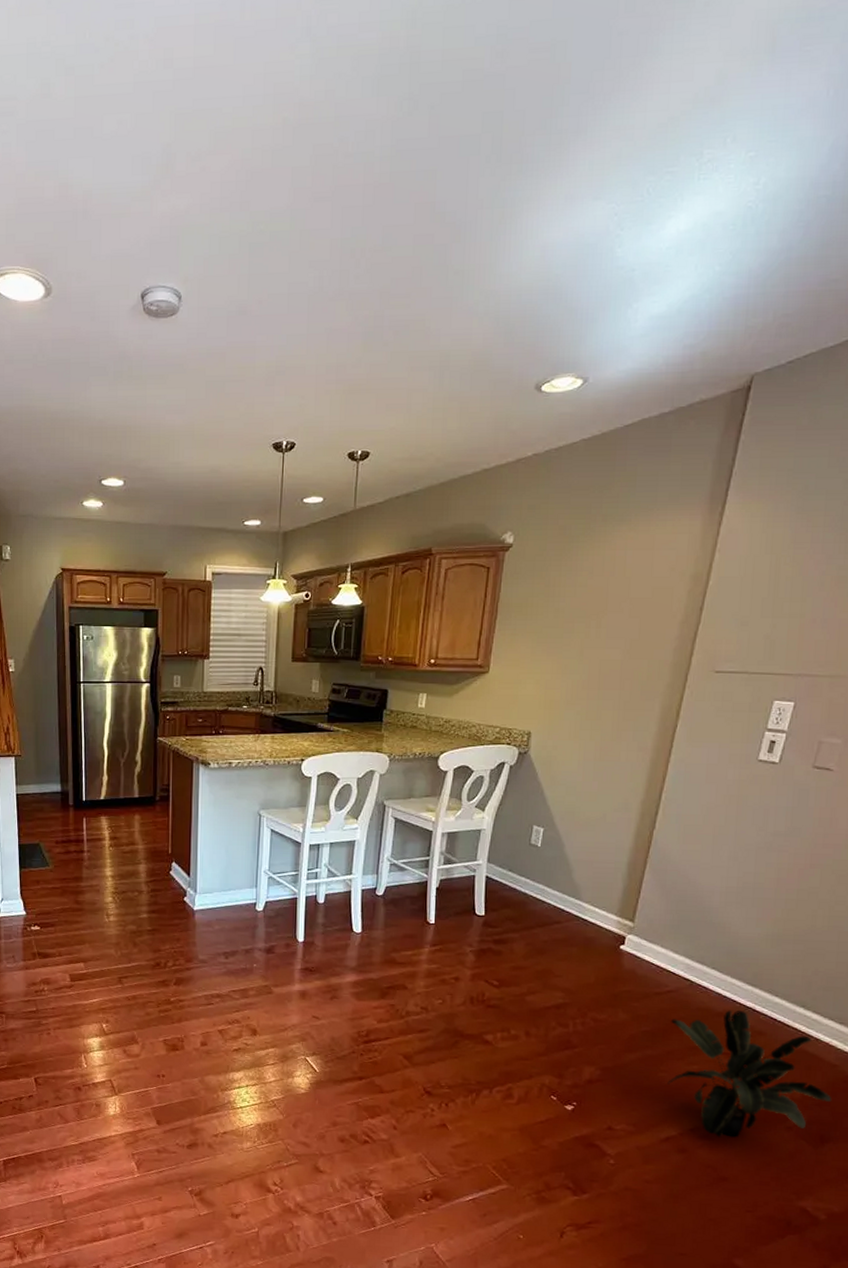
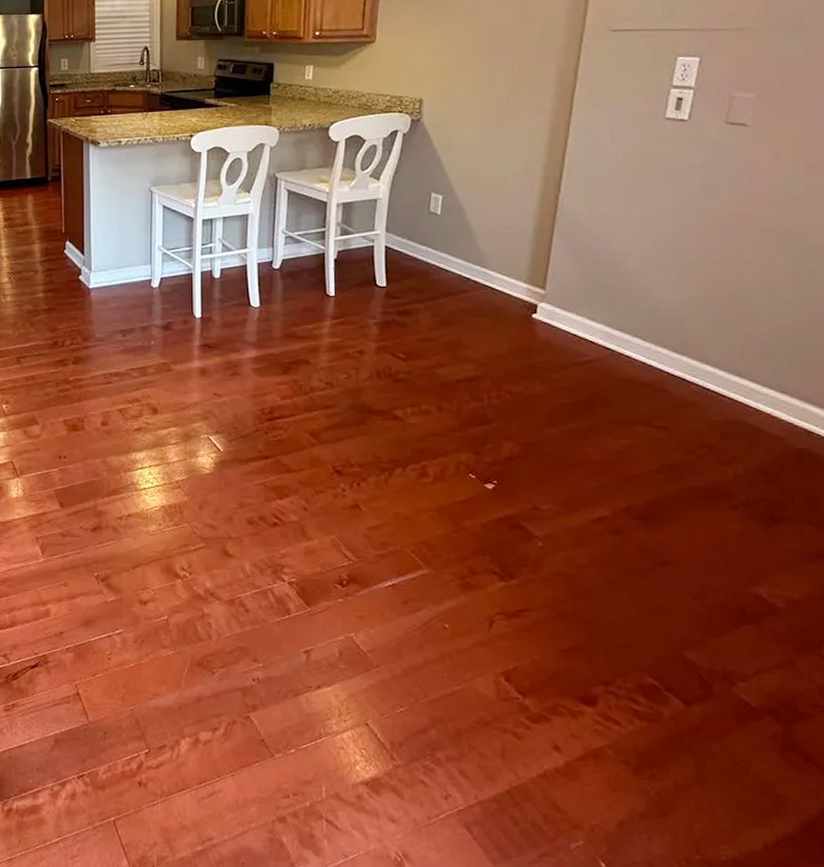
potted plant: present [667,1010,832,1138] -> none [594,379,780,518]

